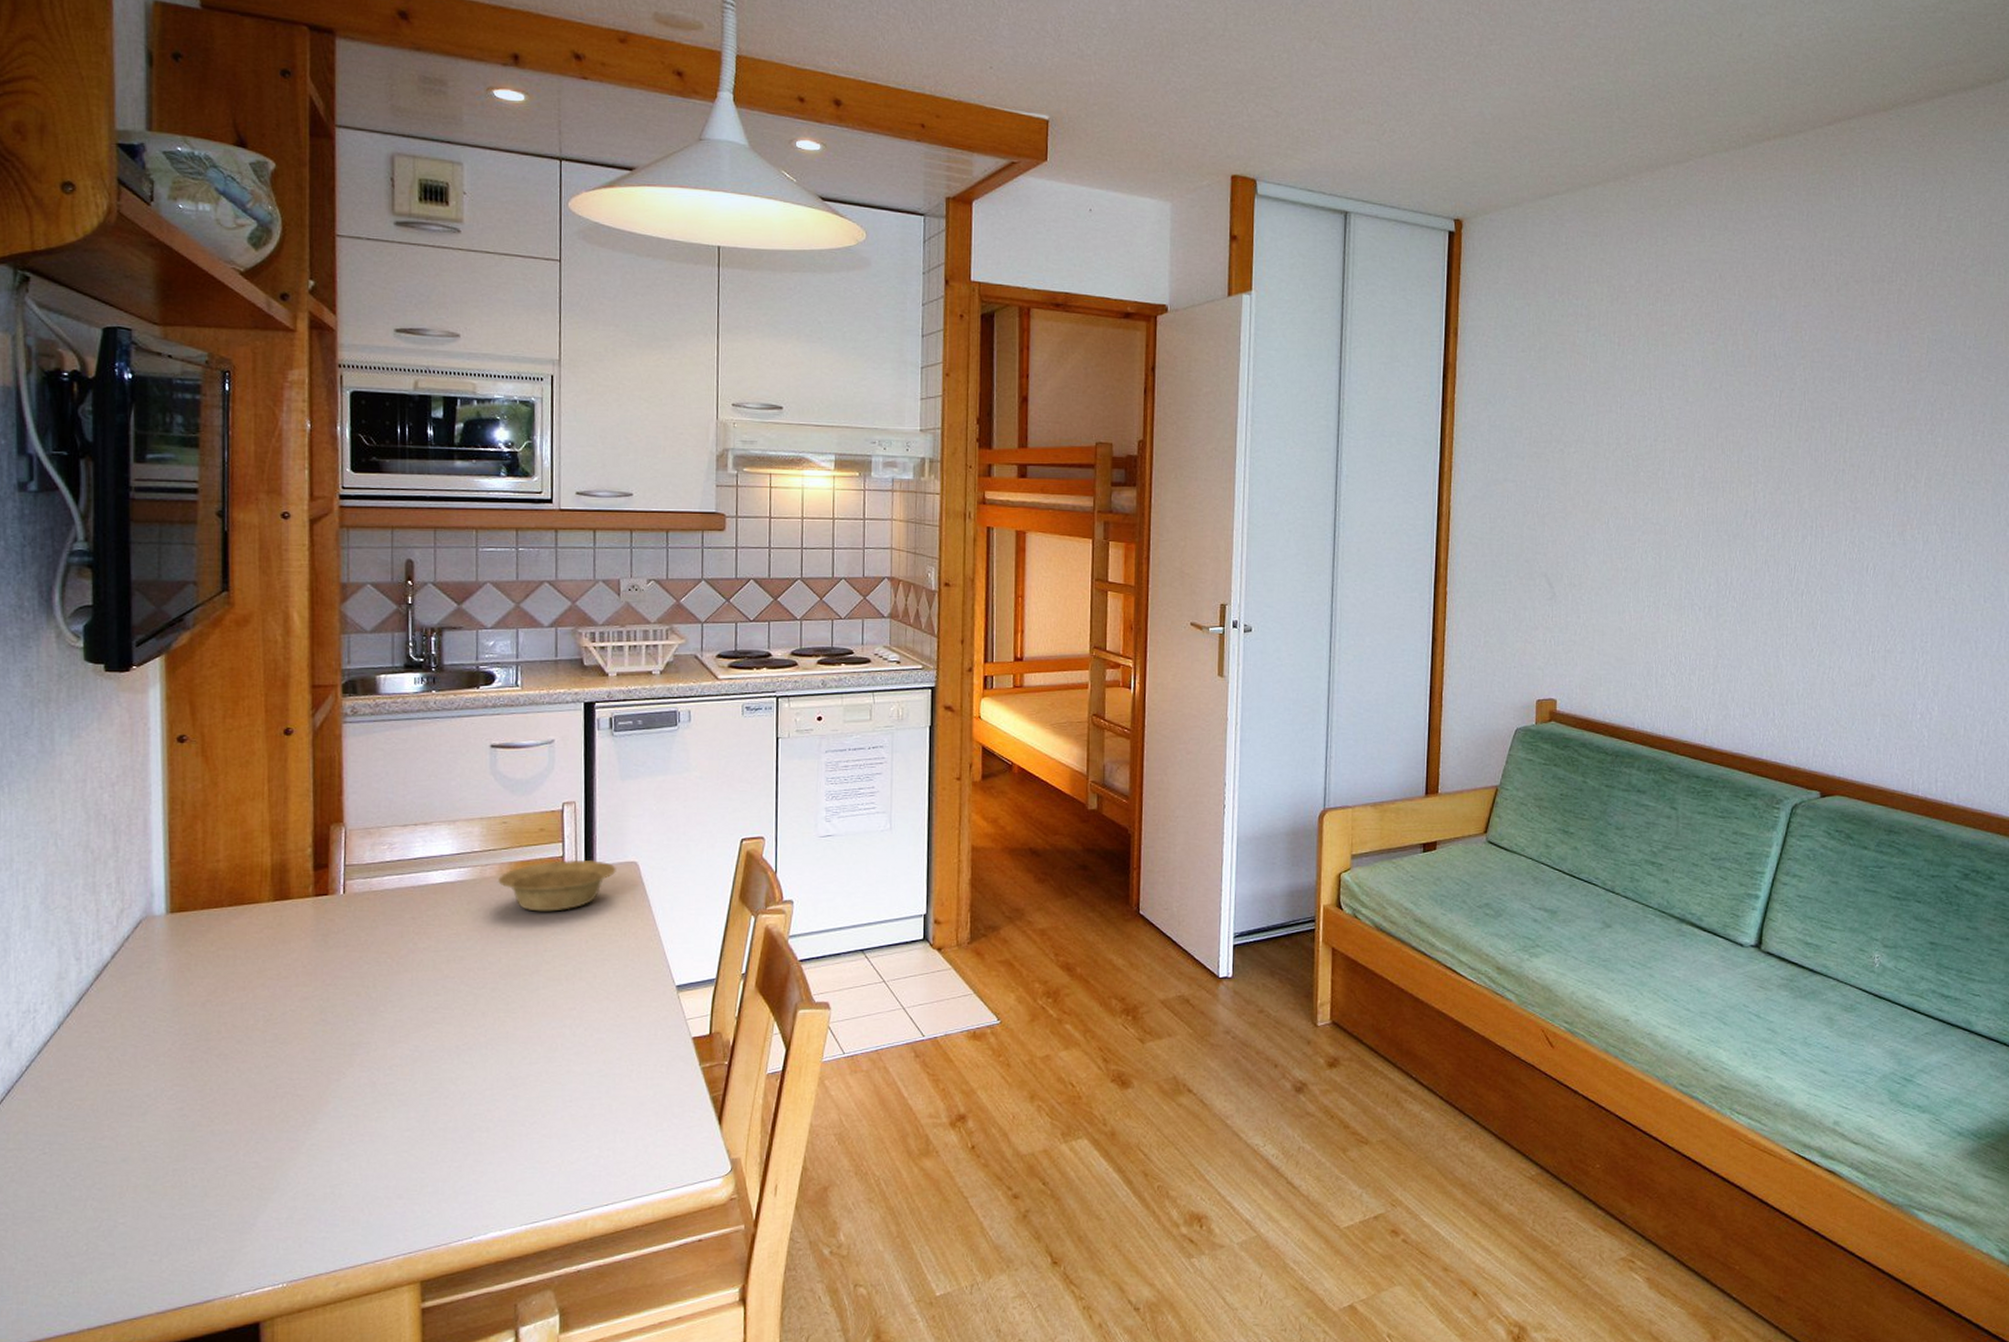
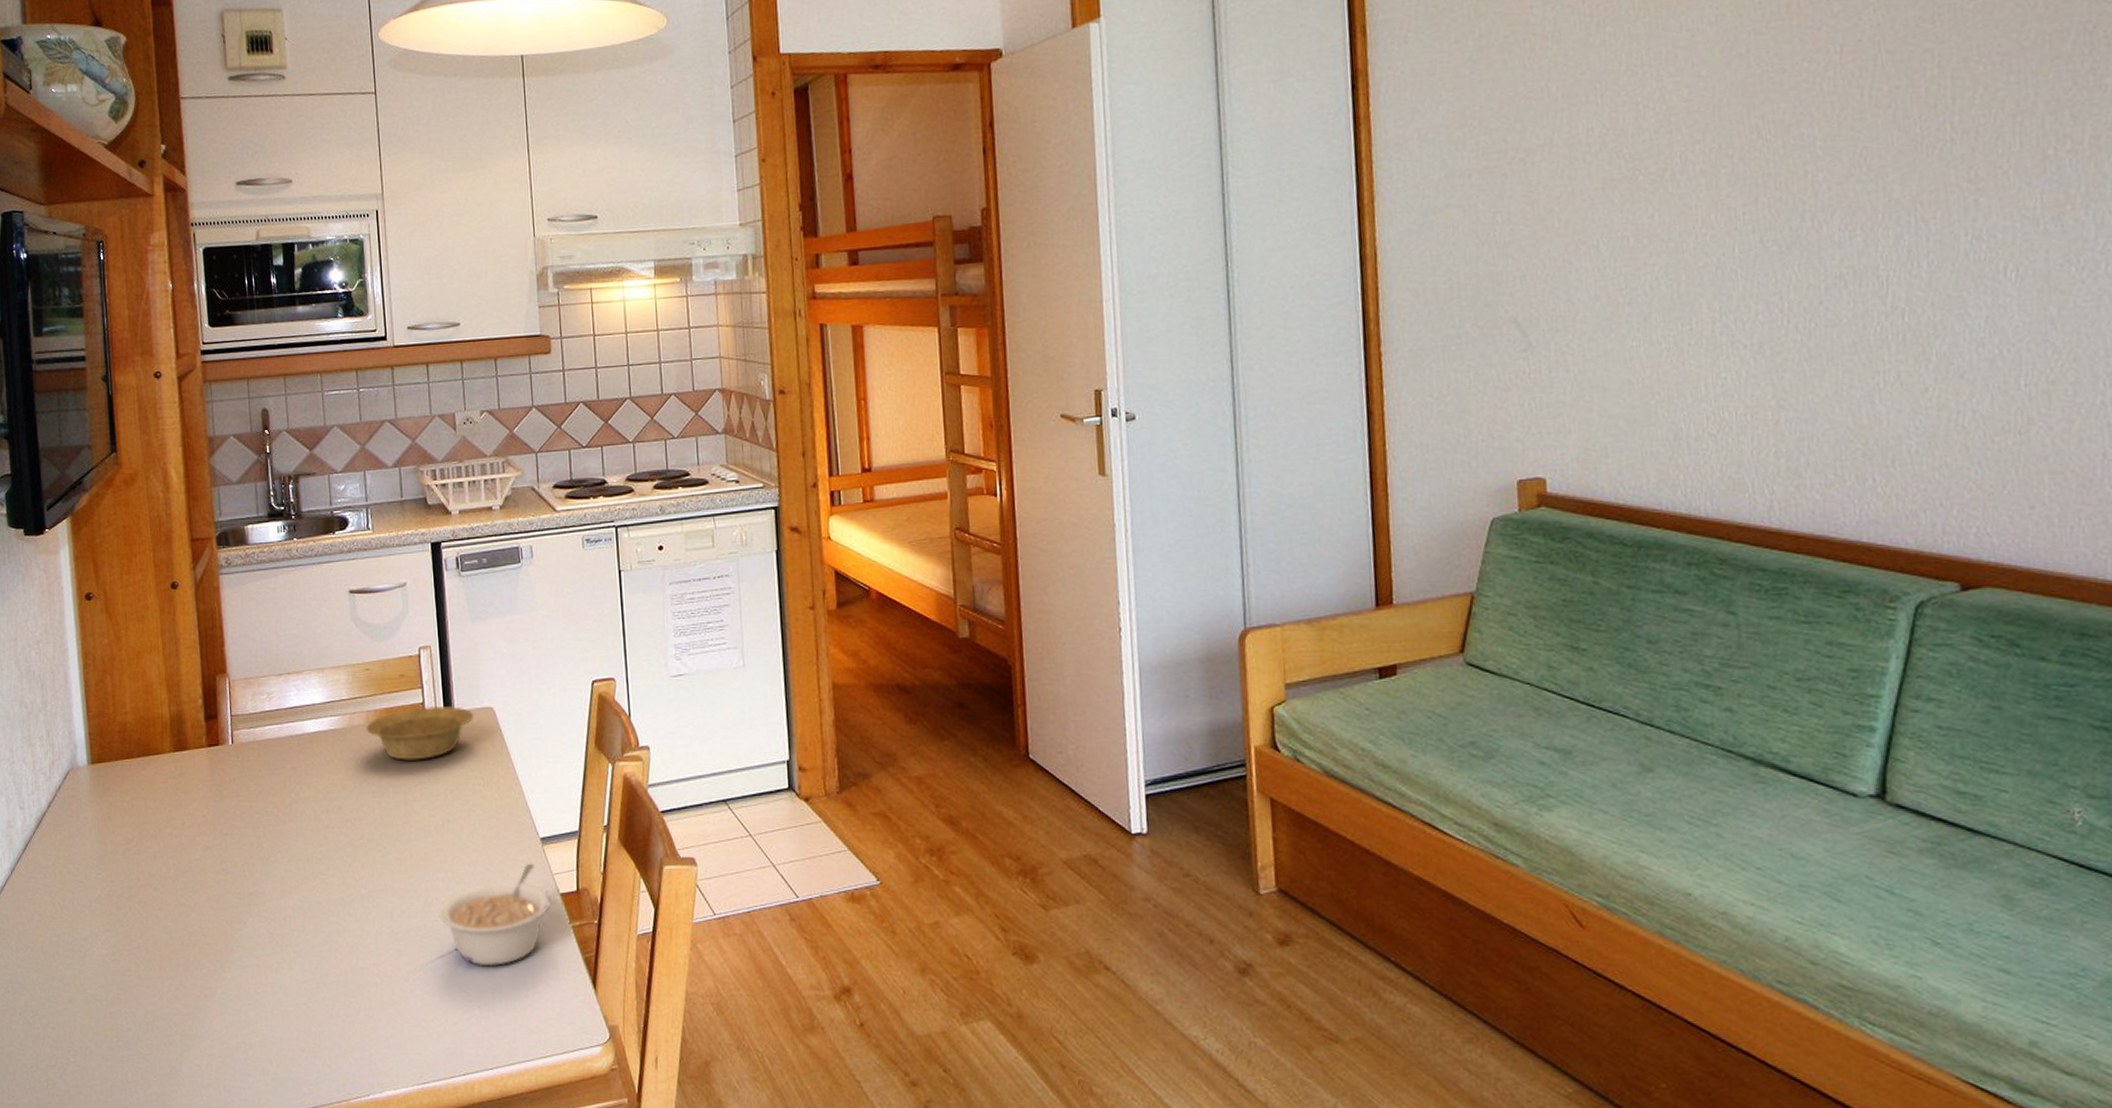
legume: none [563,1009,684,1108] -> present [439,863,552,967]

